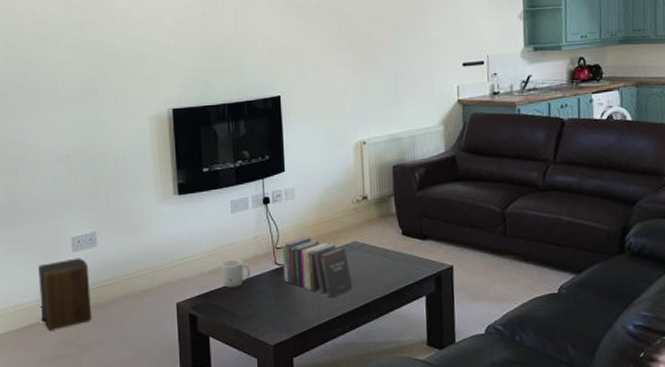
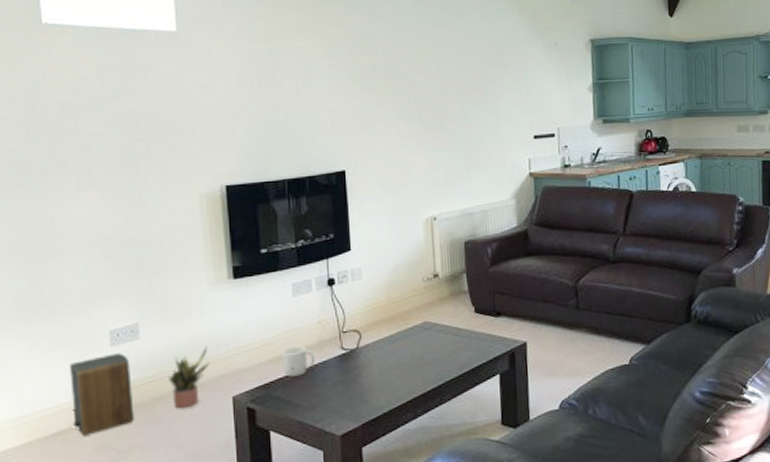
potted plant: none [121,255,158,311] -> present [169,346,211,409]
books: present [282,237,353,298] -> none [349,319,425,382]

